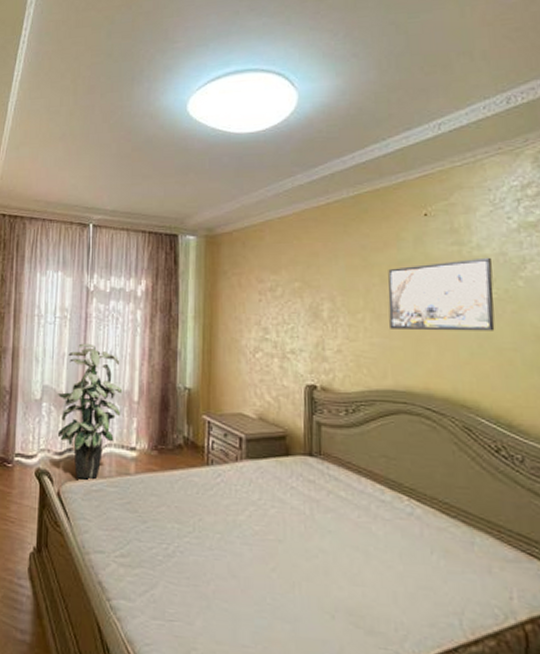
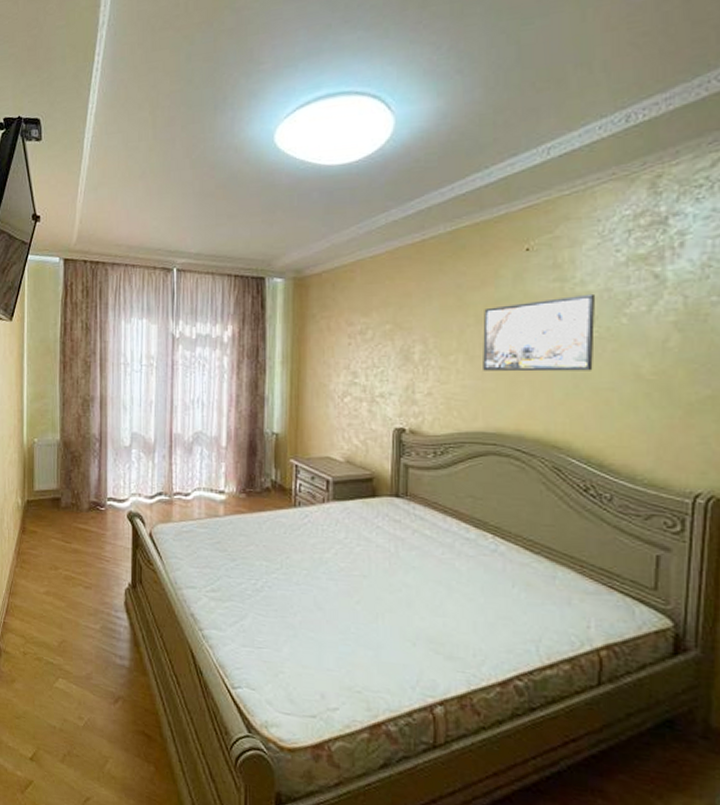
indoor plant: present [57,343,123,480] -> none [146,390,211,522]

